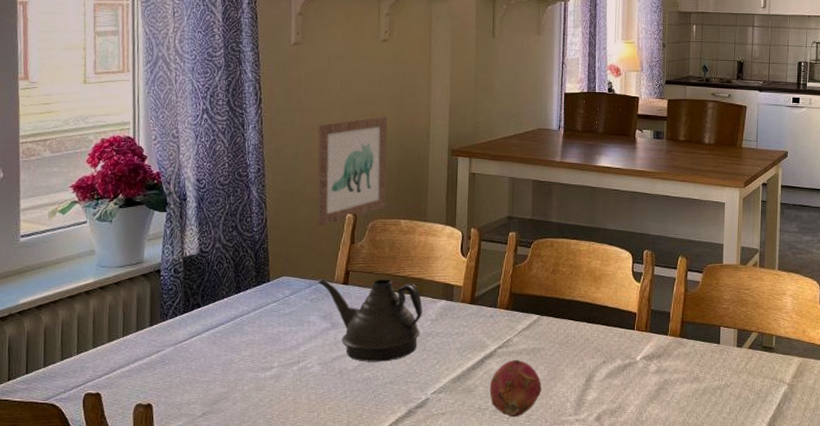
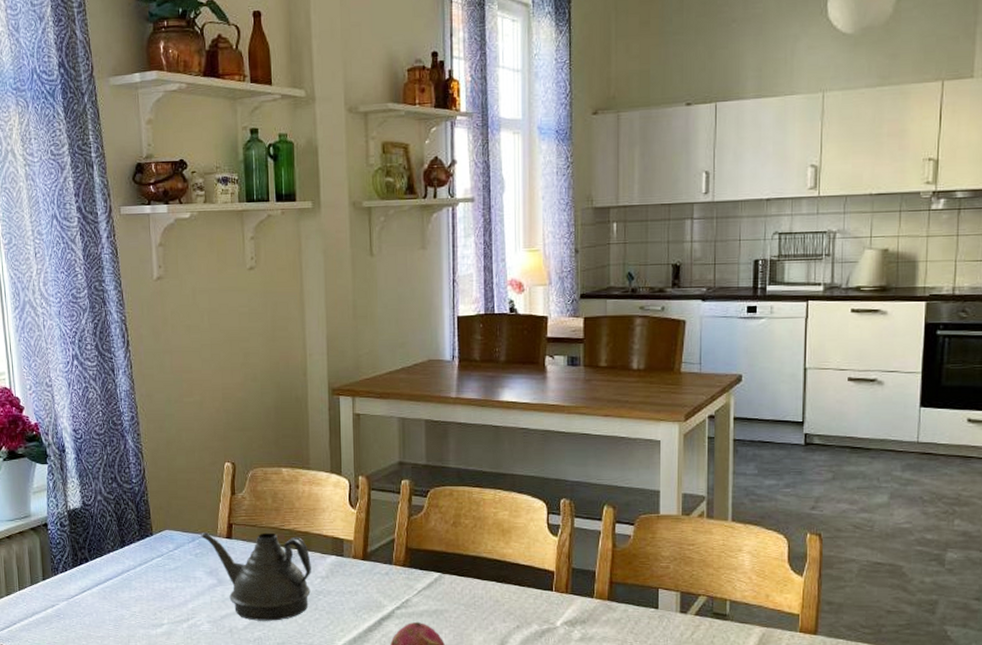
wall art: present [317,116,388,227] -> none [188,354,265,477]

